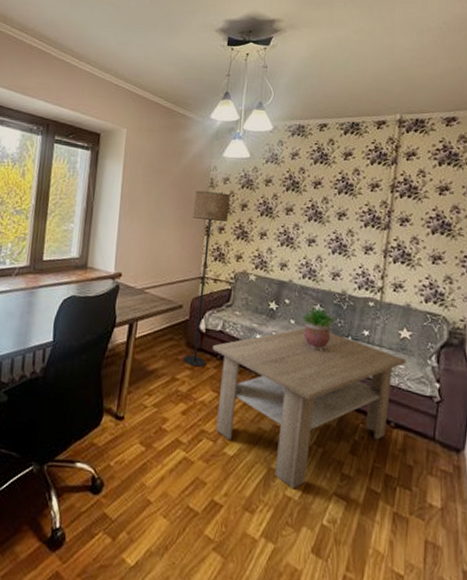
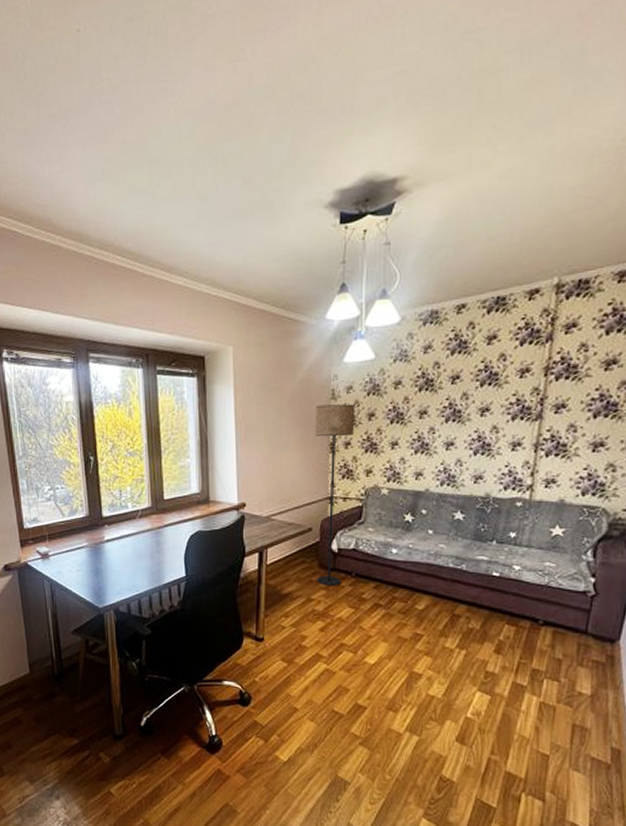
coffee table: present [212,328,407,490] -> none [346,537,558,689]
potted plant: present [299,304,337,351] -> none [437,511,480,558]

